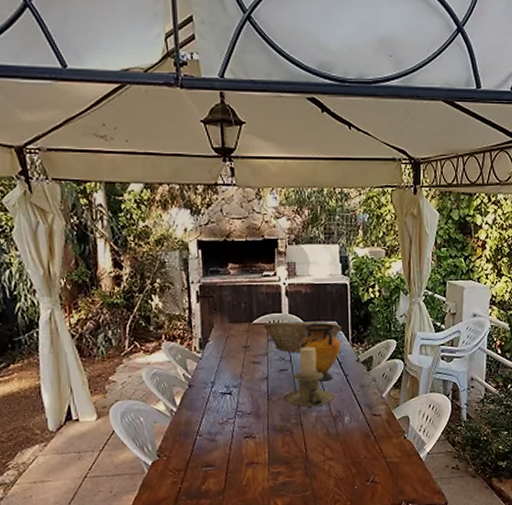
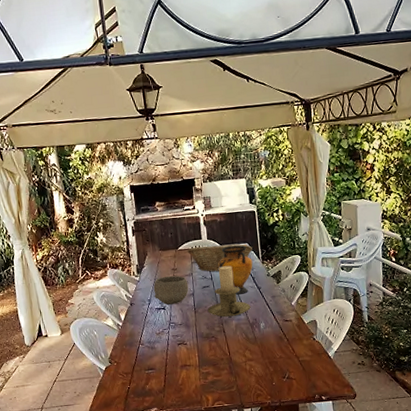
bowl: none [219,355,262,390] -> present [153,275,189,305]

